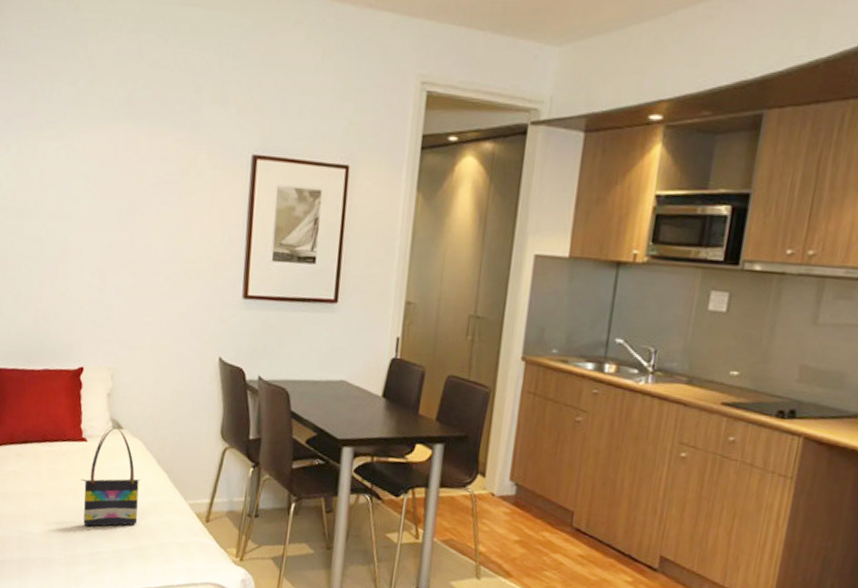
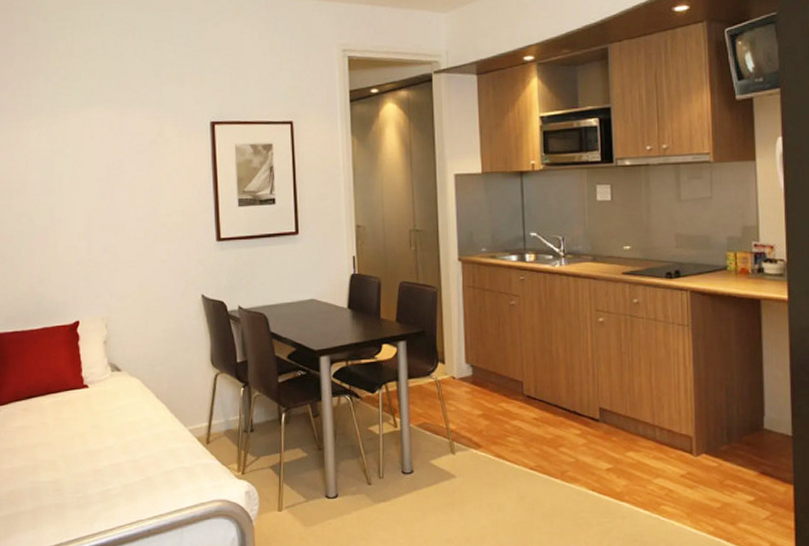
tote bag: present [81,425,141,527] -> none [86,369,143,466]

